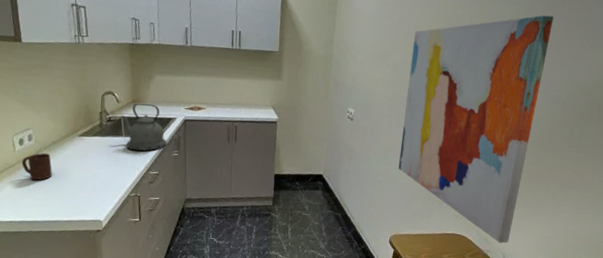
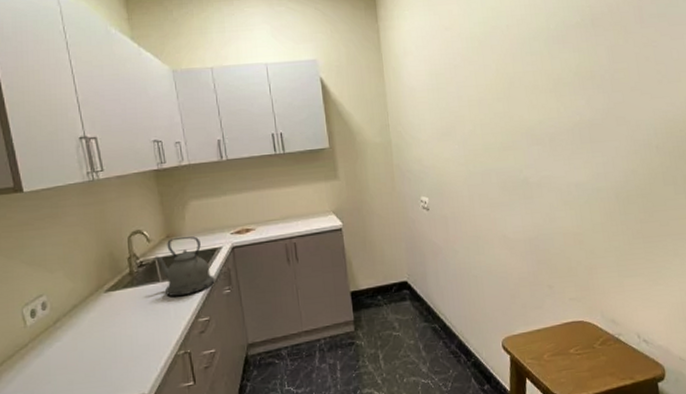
cup: present [22,153,52,181] -> none [37,322,76,360]
wall art: present [398,15,554,244] -> none [476,56,640,322]

